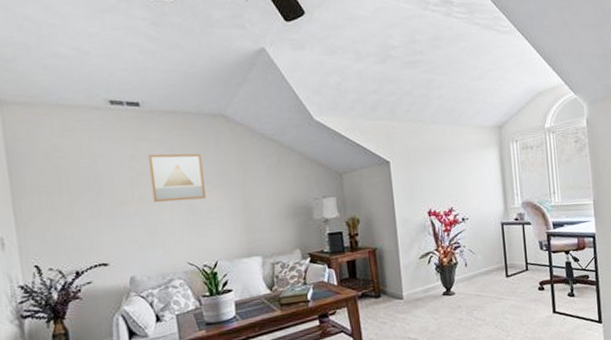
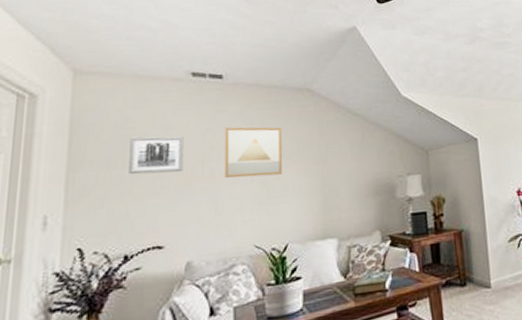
wall art: none [63,163,116,200] -> present [129,136,184,175]

